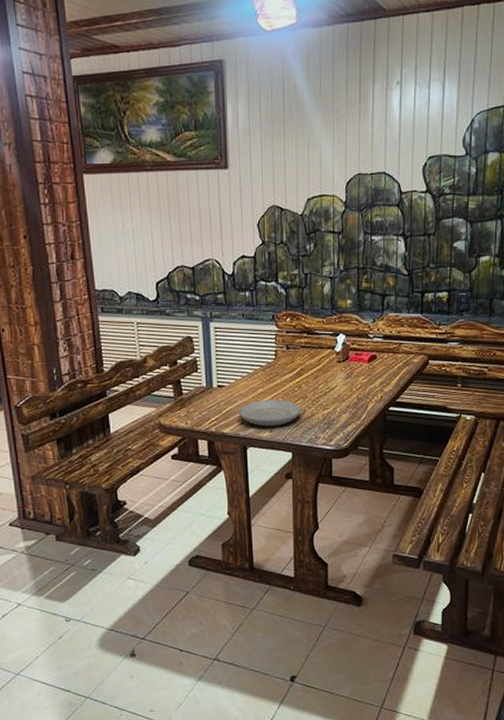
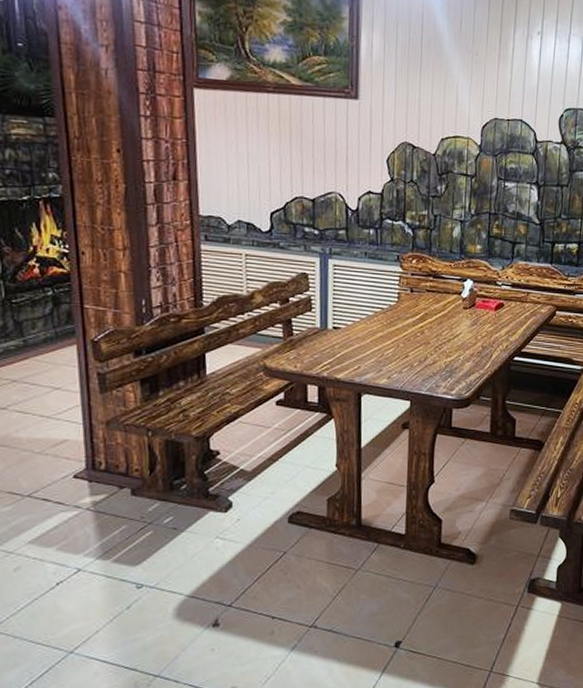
plate: present [239,400,302,427] -> none [355,344,424,373]

